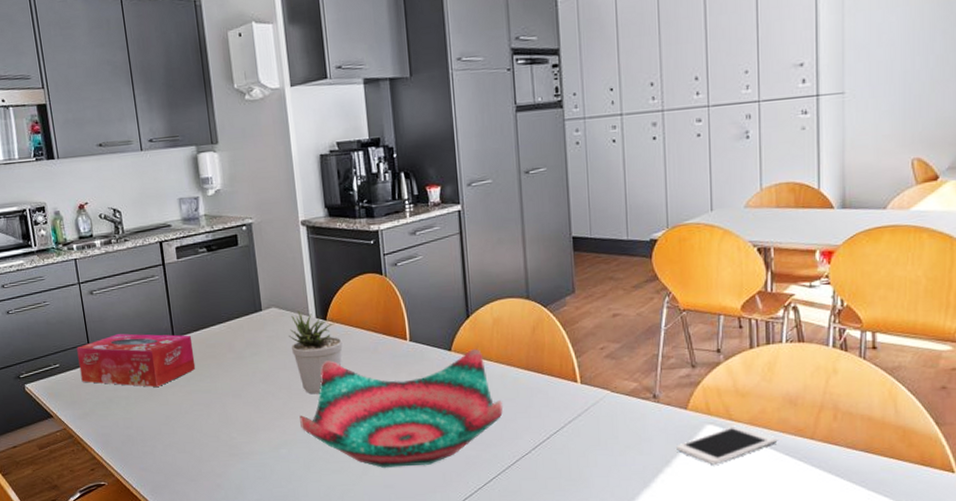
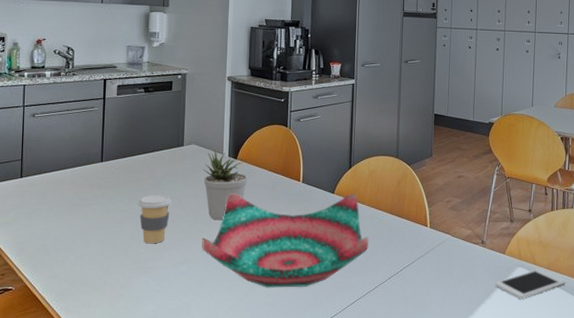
tissue box: present [76,333,196,387] -> none [8,154,118,203]
coffee cup: none [221,369,259,427] -> present [138,194,172,244]

